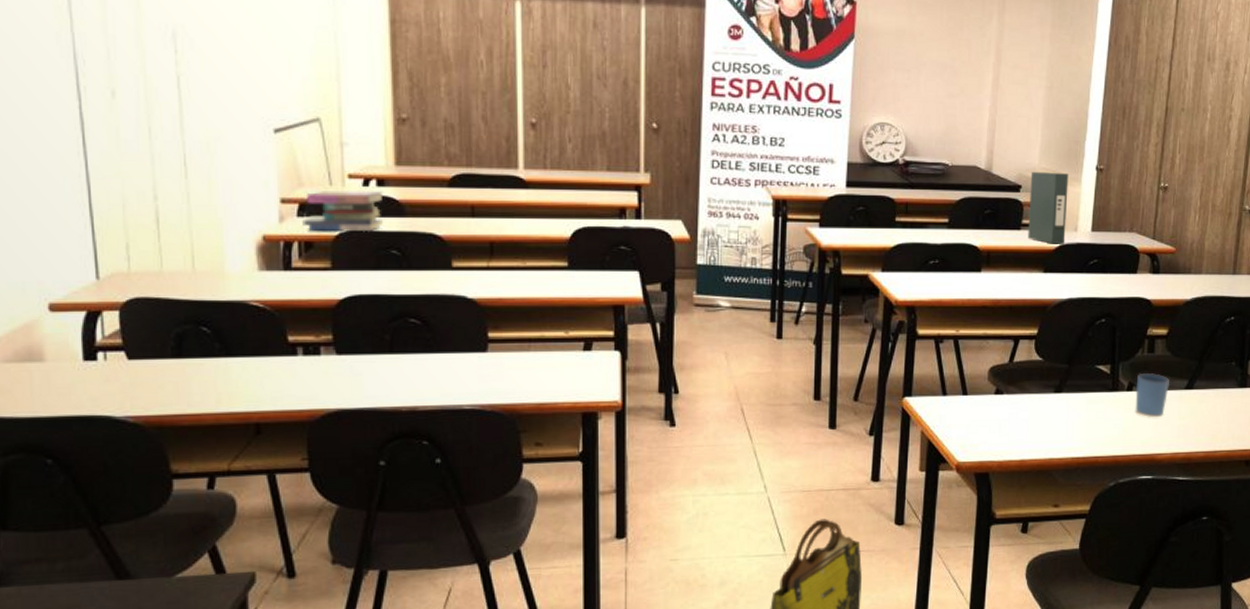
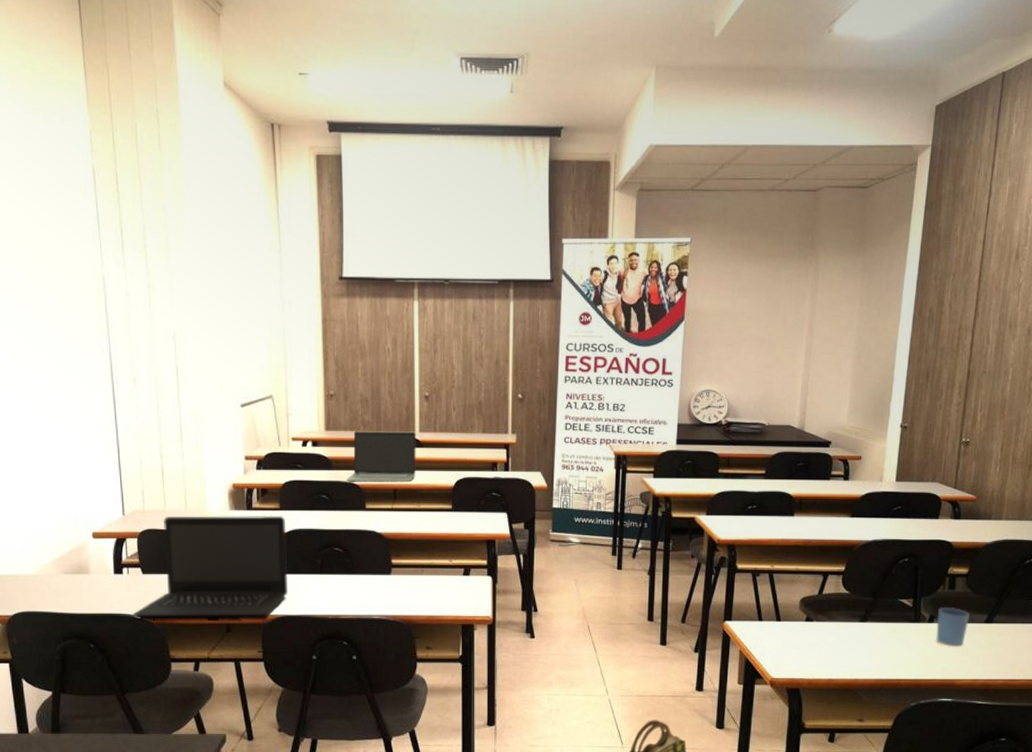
laptop: none [112,277,345,423] -> present [132,515,288,620]
books: present [302,189,383,232] -> none [260,449,316,482]
laptop: none [425,166,520,233] -> present [346,431,416,482]
binder: present [1028,171,1069,244] -> none [836,429,875,493]

